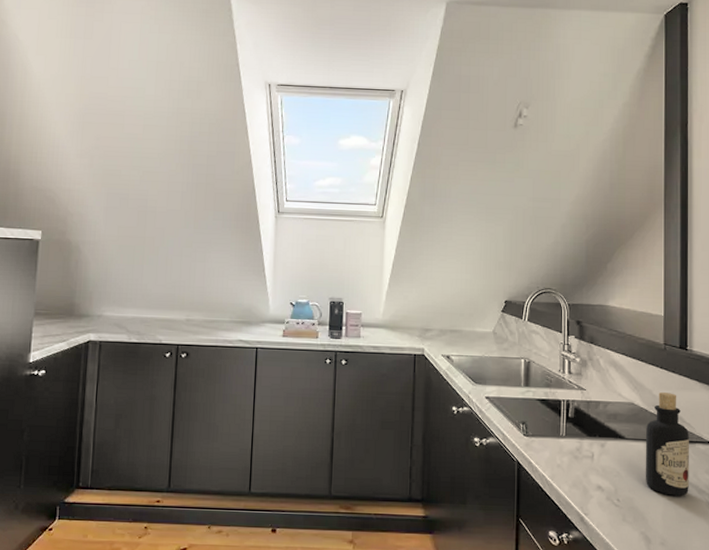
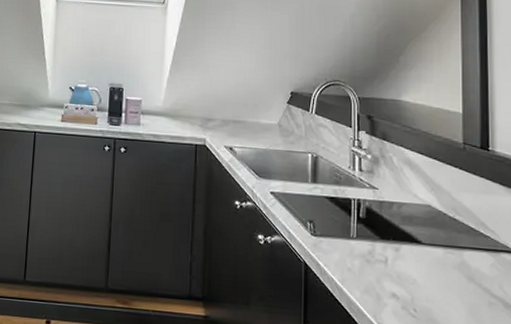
bottle: present [645,392,689,496] -> none [444,195,494,310]

